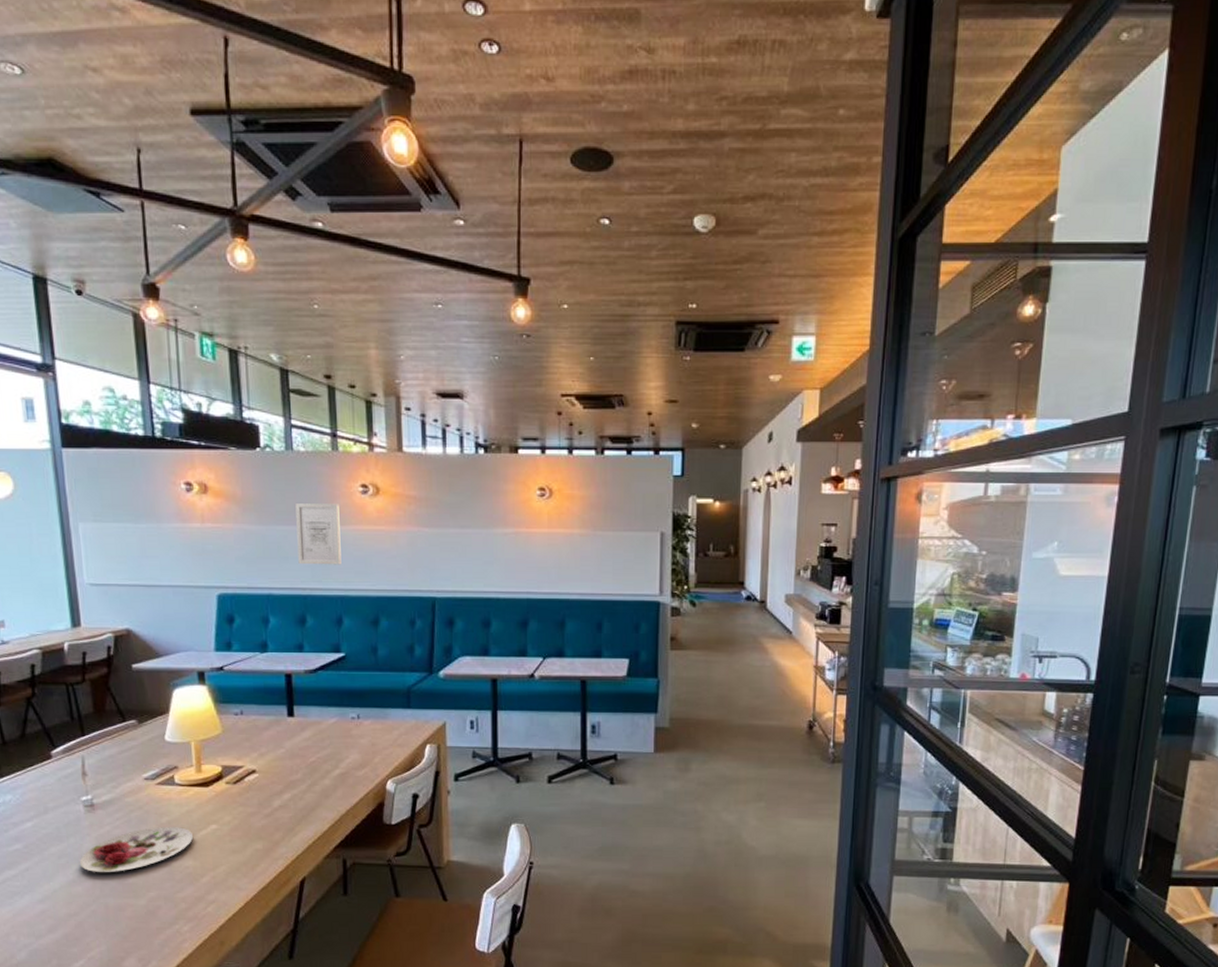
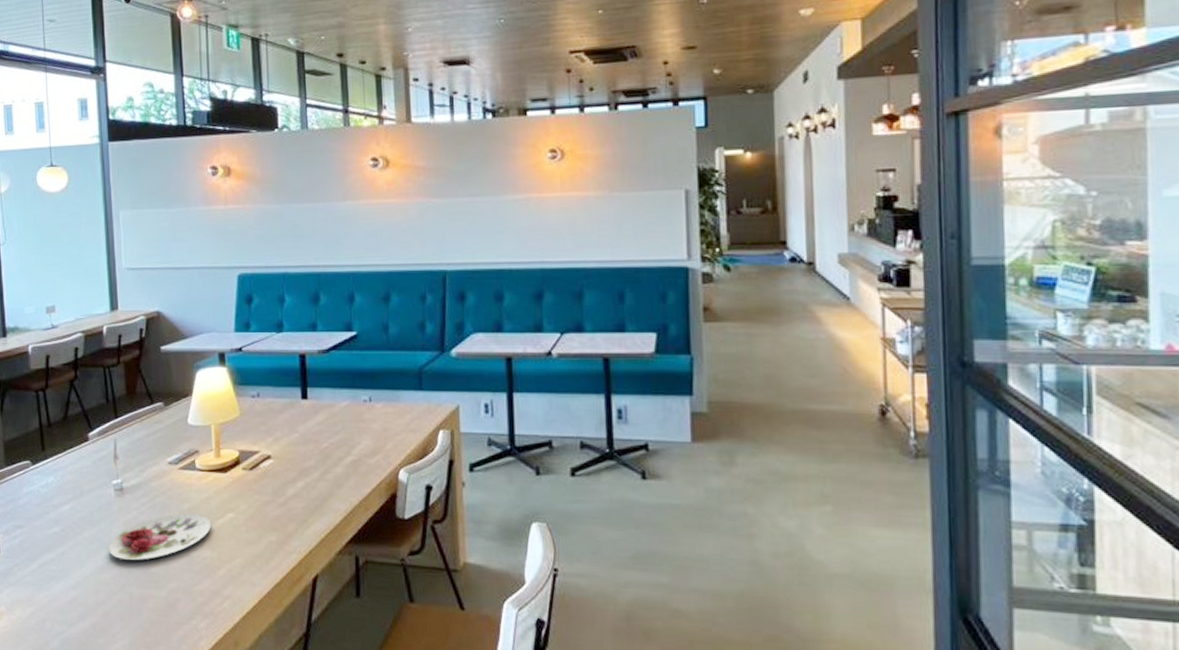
wall art: present [295,503,342,565] -> none [310,179,353,242]

